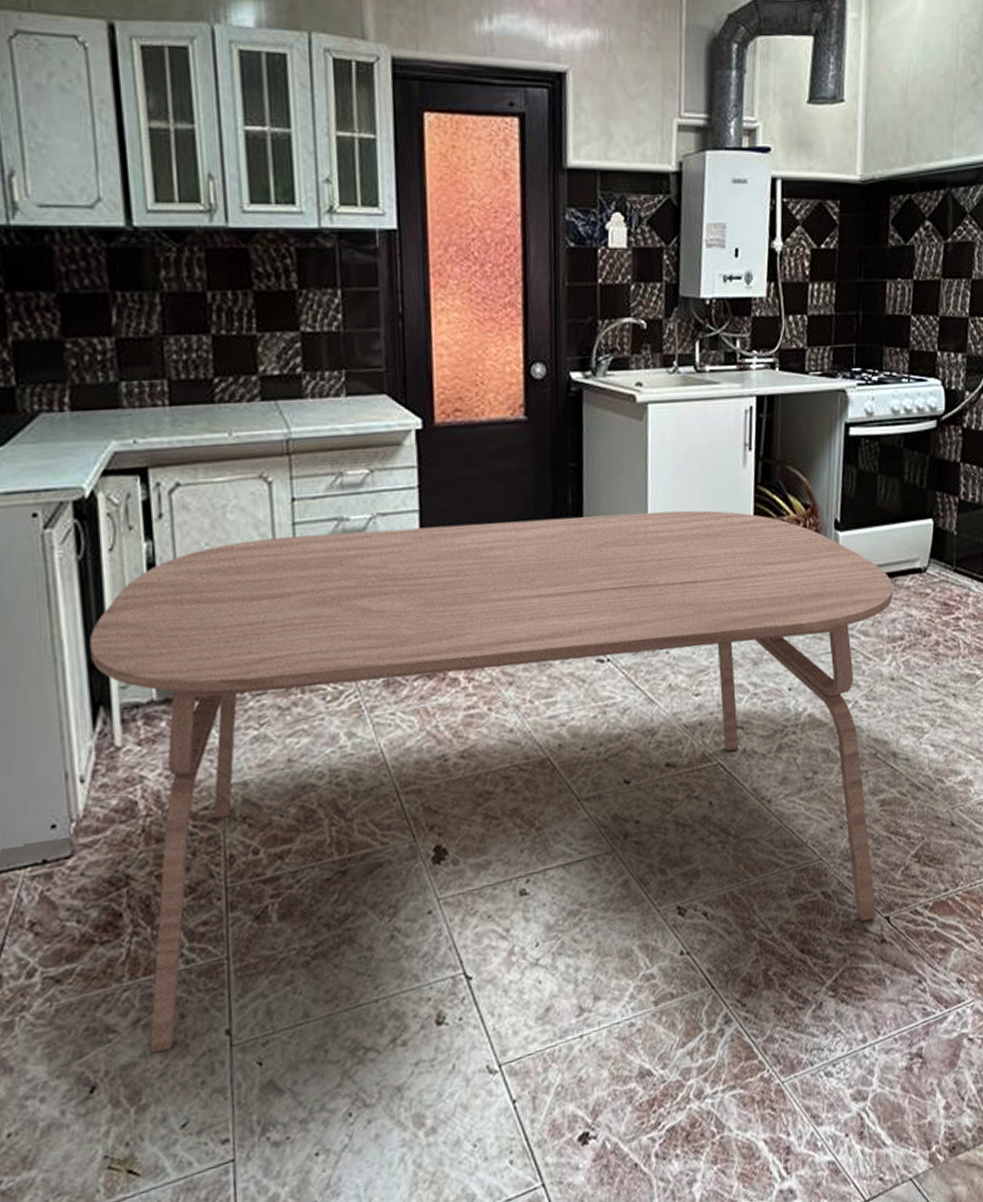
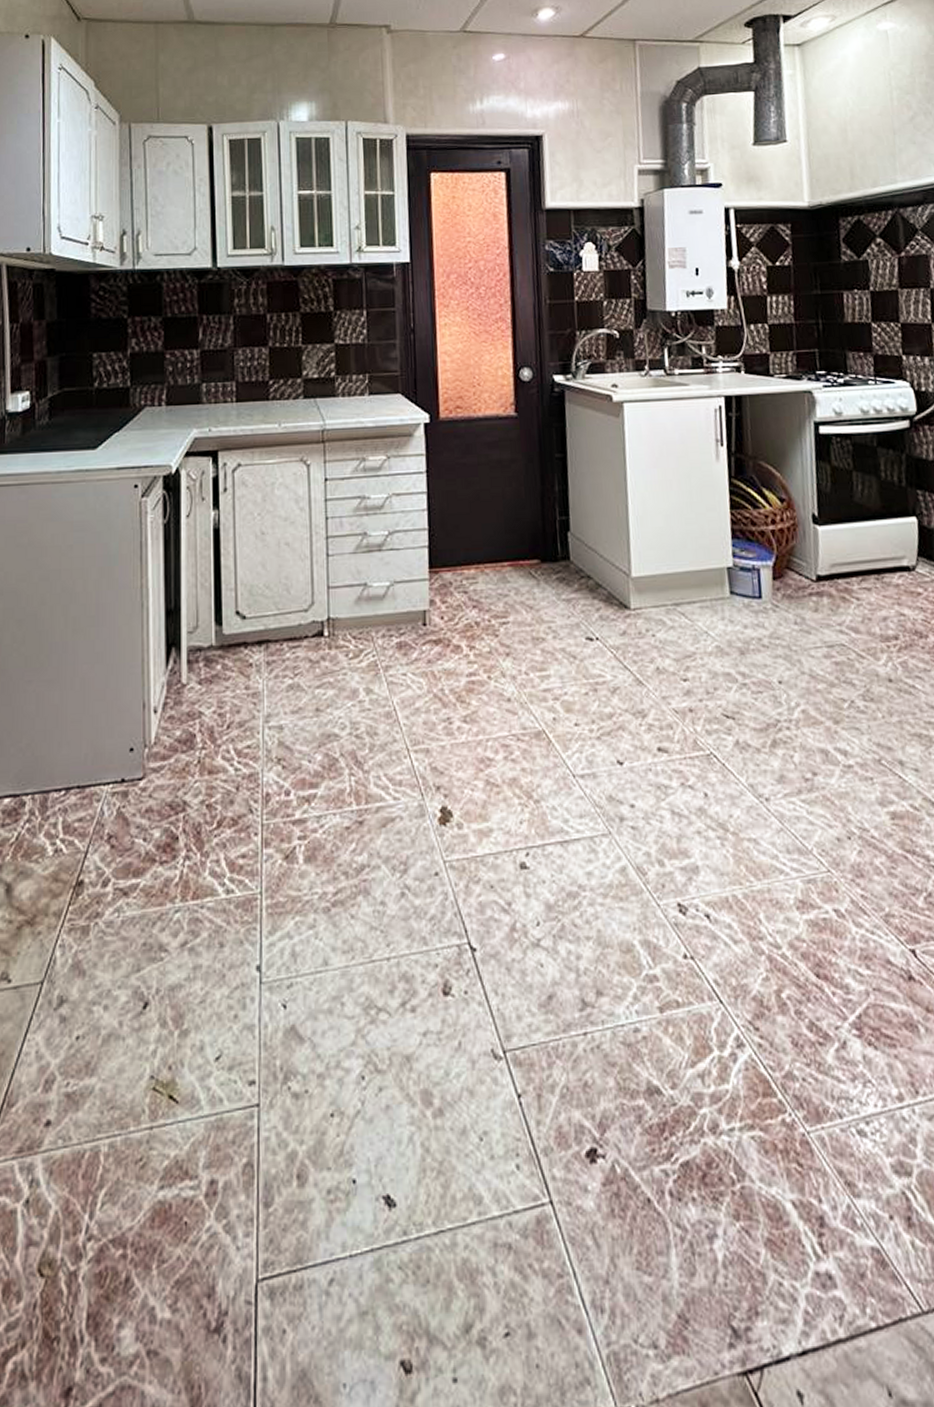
dining table: present [90,510,893,1053] -> none [169,500,900,977]

